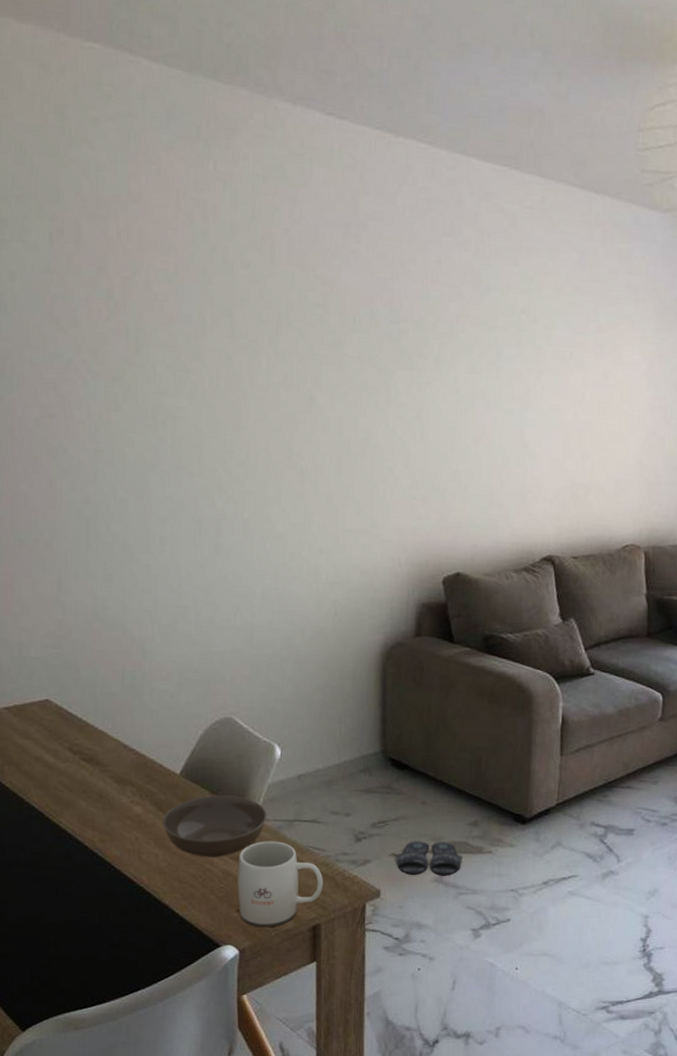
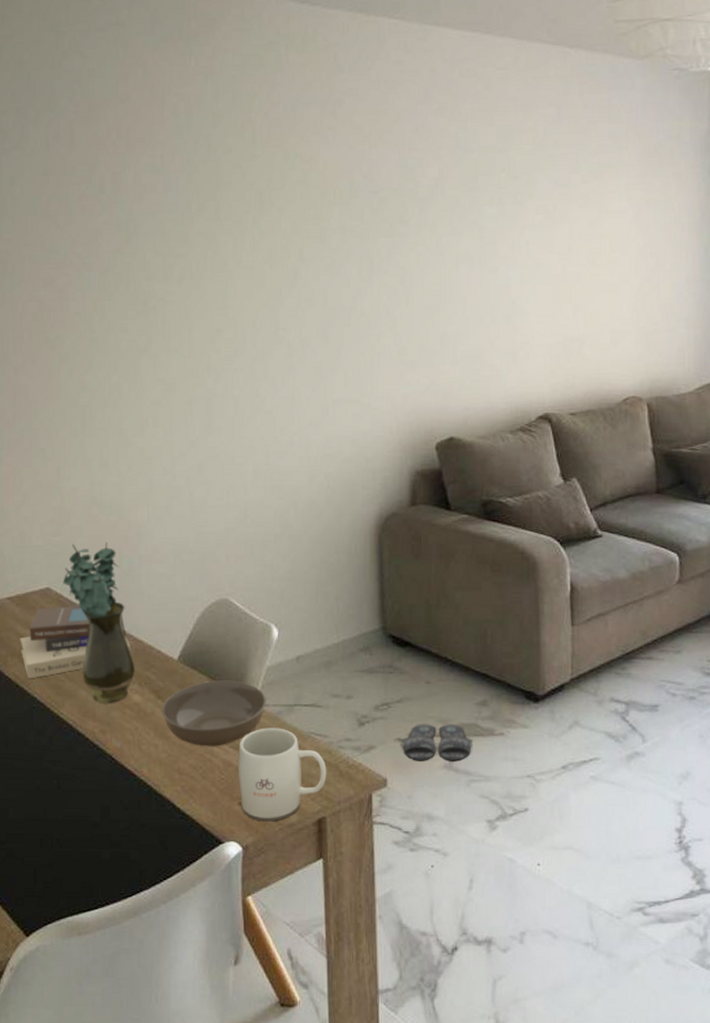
books: none [17,718,133,788] -> present [20,605,131,679]
vase: none [63,656,136,814] -> present [62,541,135,703]

